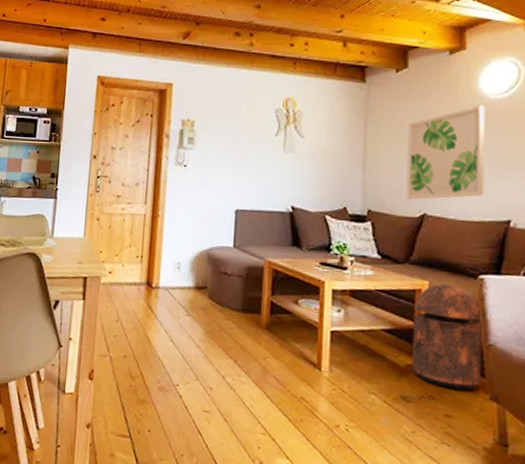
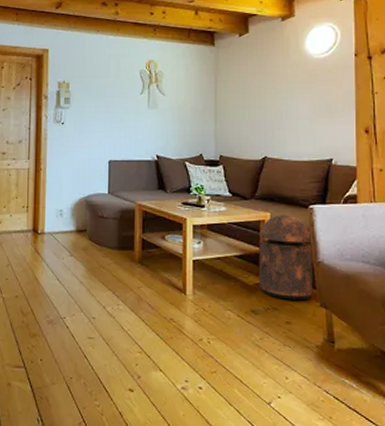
wall art: present [406,105,485,200] -> none [250,63,311,146]

